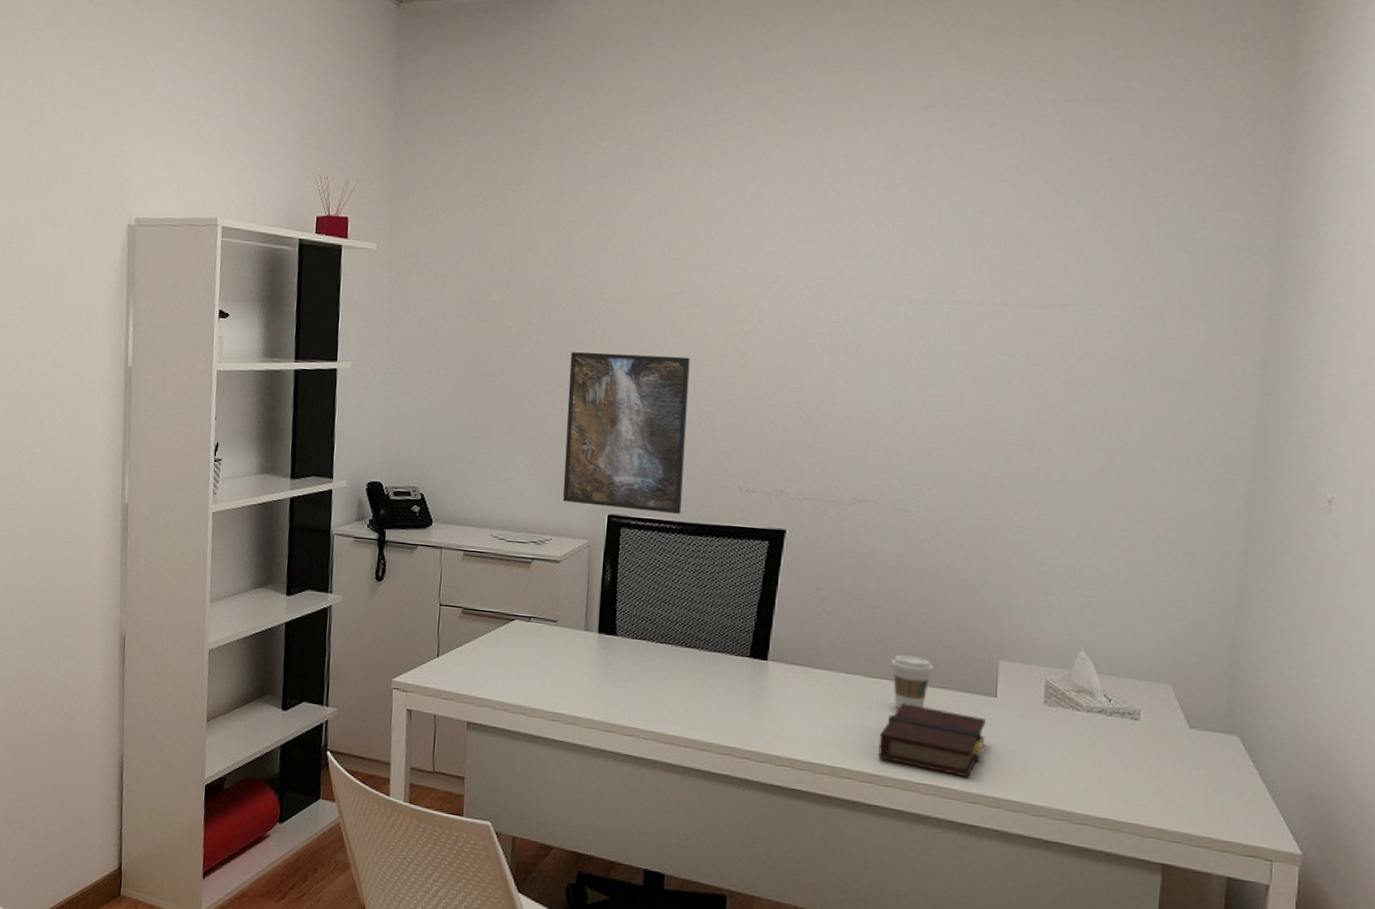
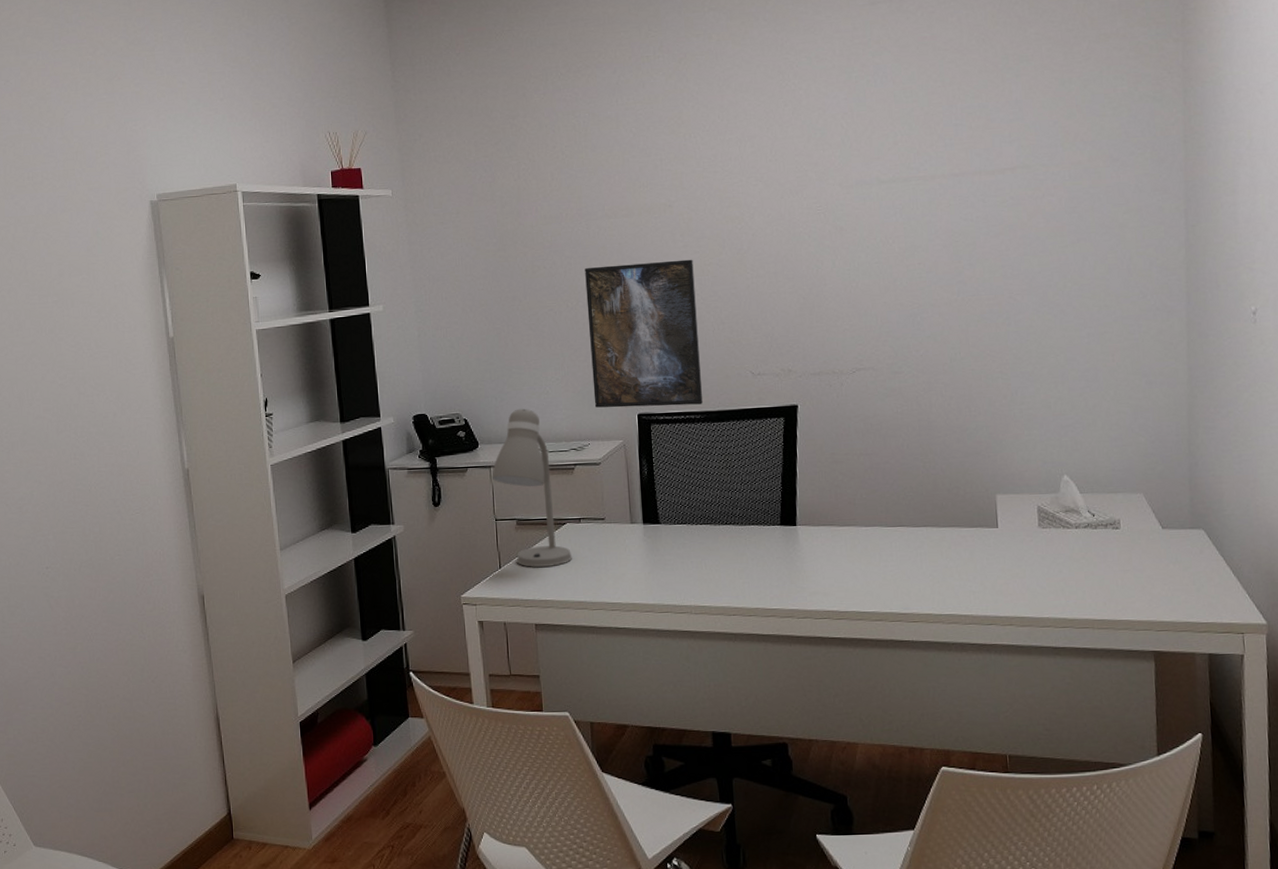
desk lamp: none [442,491,517,664] -> present [492,408,573,567]
book: present [878,703,986,778] -> none [902,545,993,603]
coffee cup: present [891,655,934,709] -> none [904,502,942,551]

